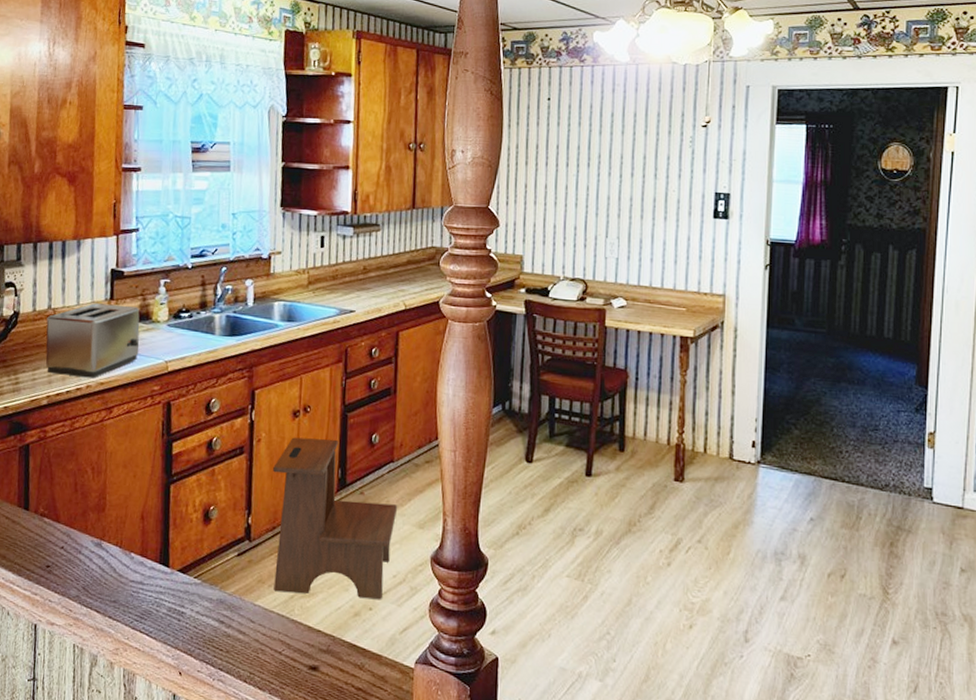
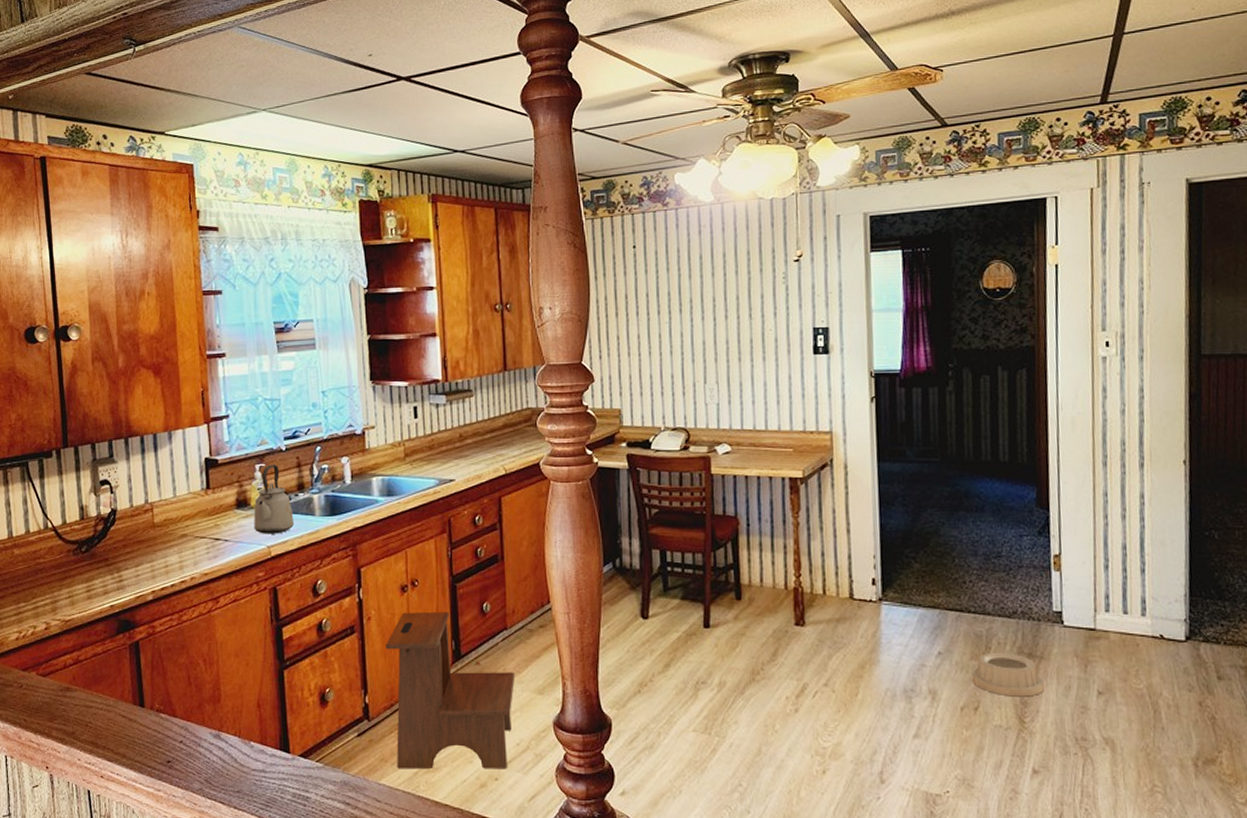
toaster: present [45,303,140,378] -> none [145,493,240,570]
kettle: none [153,280,194,350] -> present [254,464,294,534]
pet bowl: none [841,522,911,569] -> present [972,652,1045,697]

